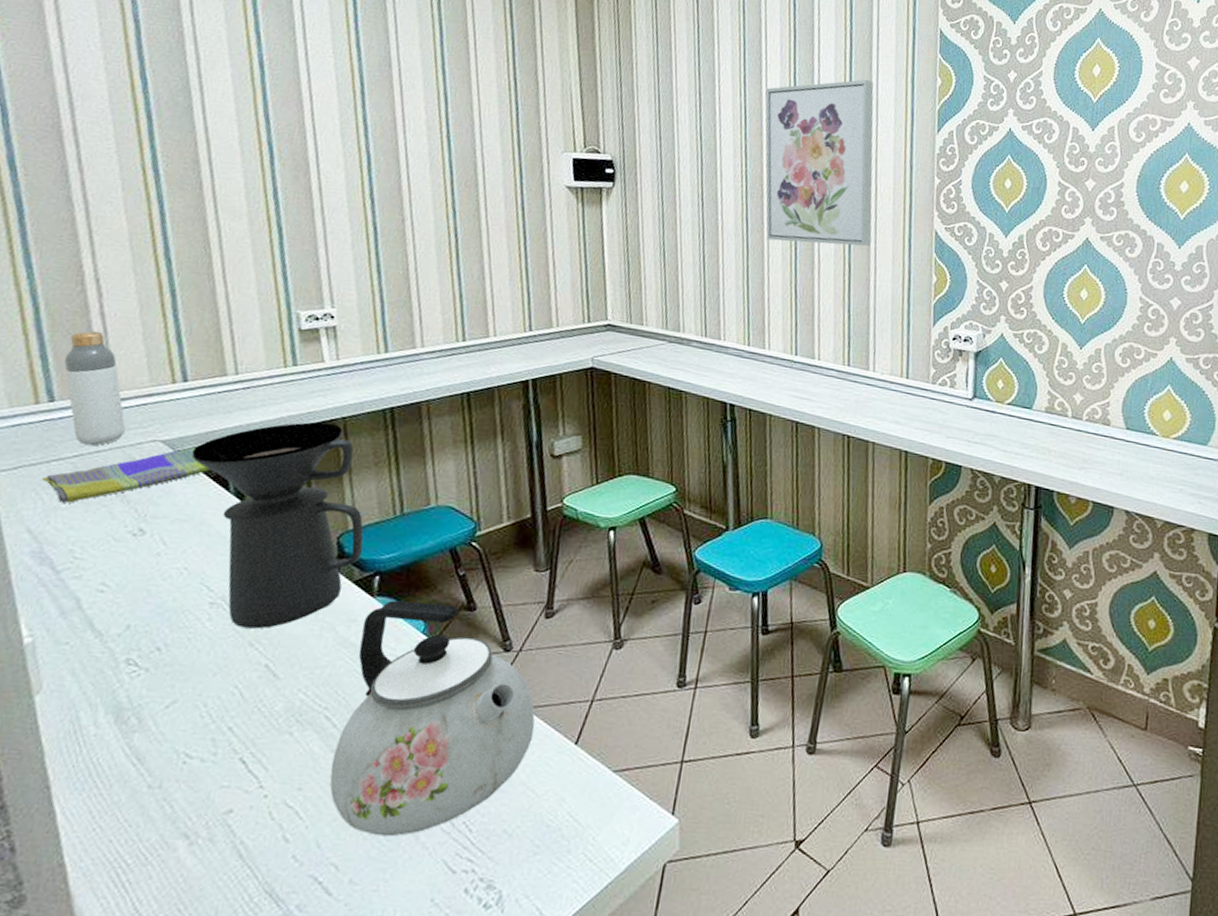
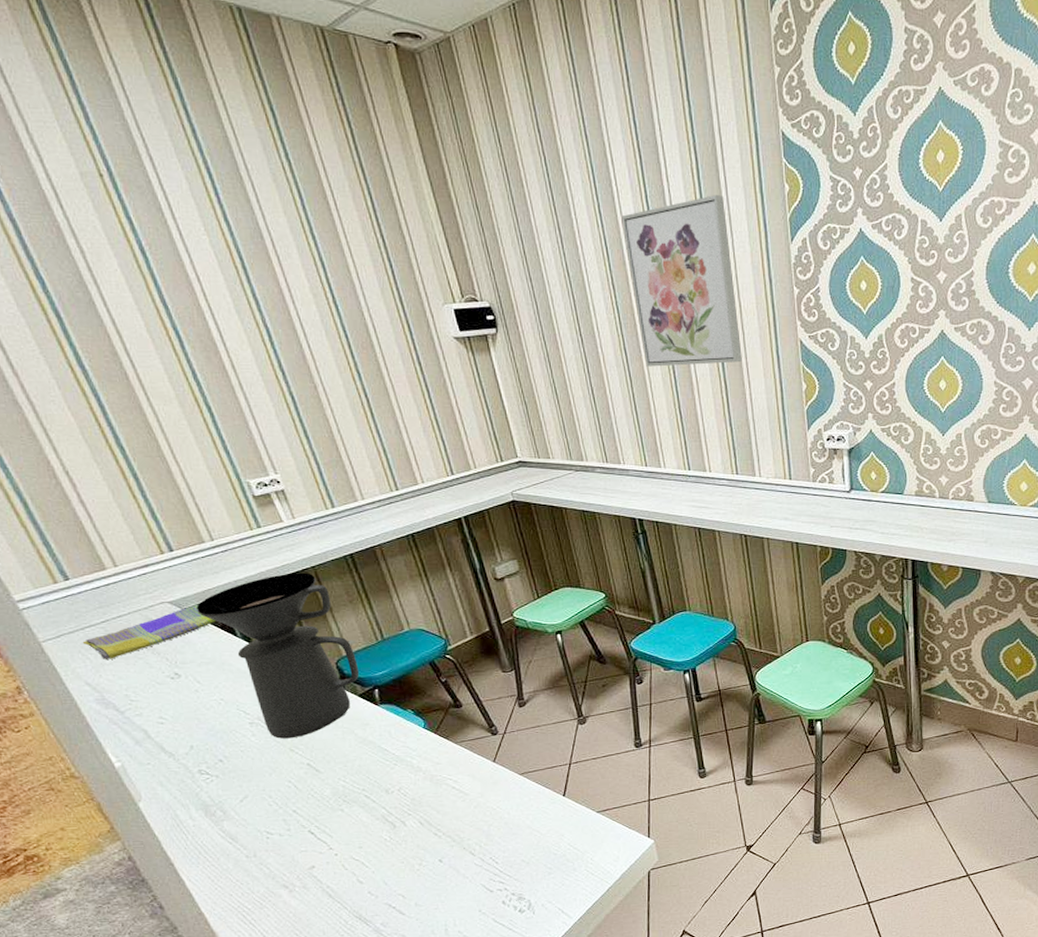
bottle: present [63,330,126,446] -> none [63,517,136,612]
kettle: present [329,600,535,837] -> none [375,705,529,873]

